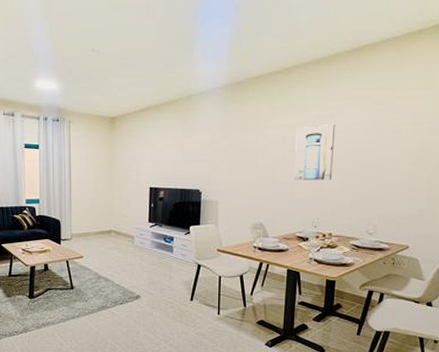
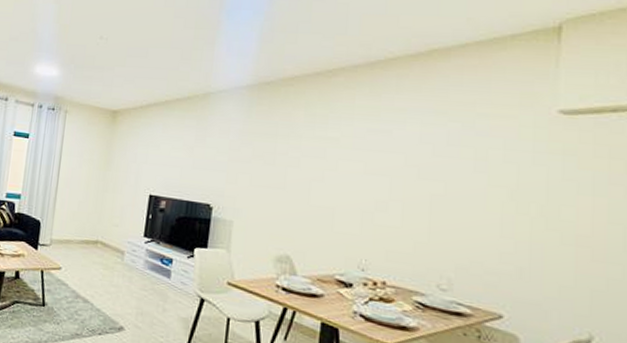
wall art: present [293,123,336,180] -> none [334,140,394,211]

